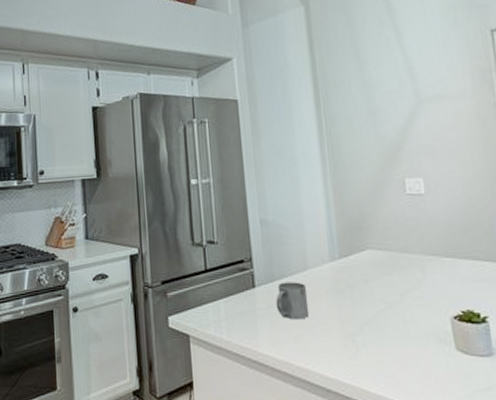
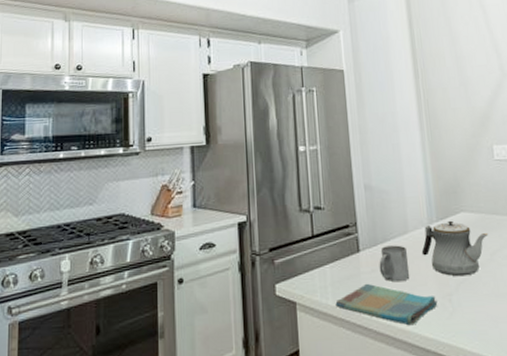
dish towel: none [230,319,340,364] -> present [335,283,438,326]
teapot: none [322,258,398,317] -> present [421,220,489,277]

